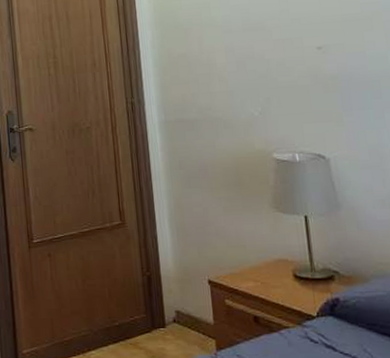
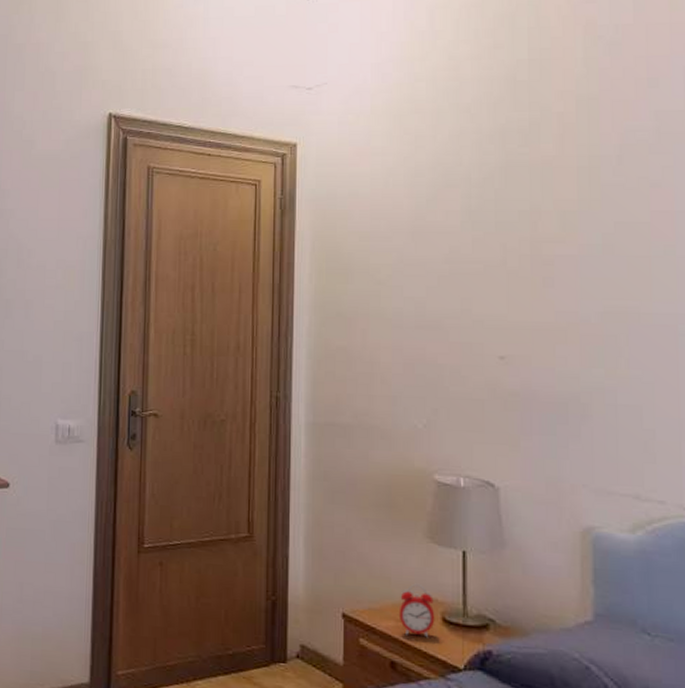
alarm clock: none [255,248,288,293] -> present [398,583,435,638]

